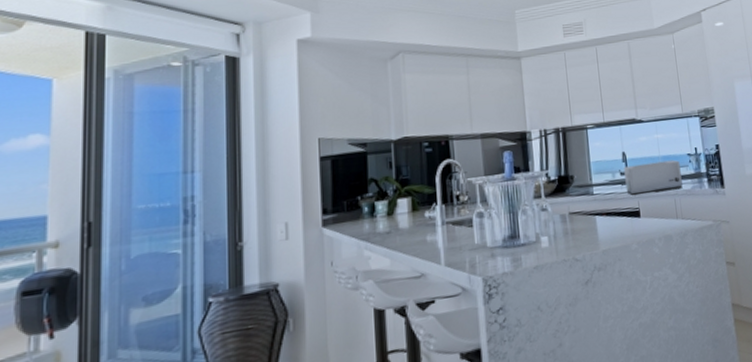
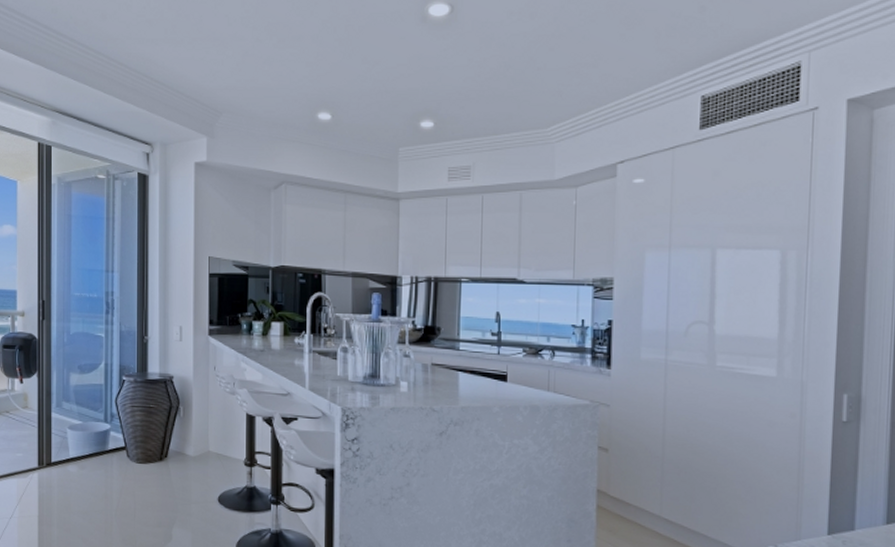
toaster: present [624,160,683,196] -> none [495,327,561,361]

